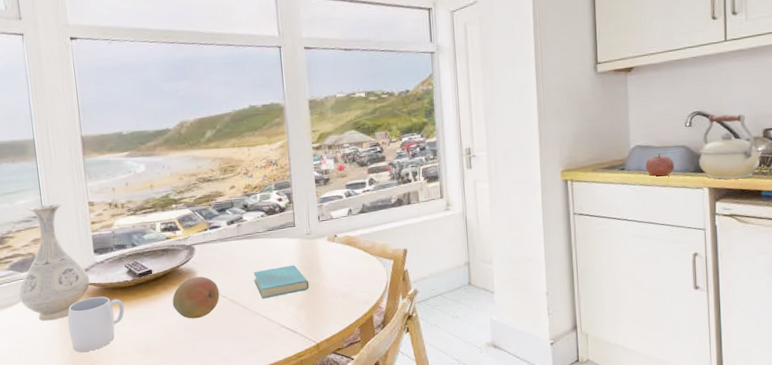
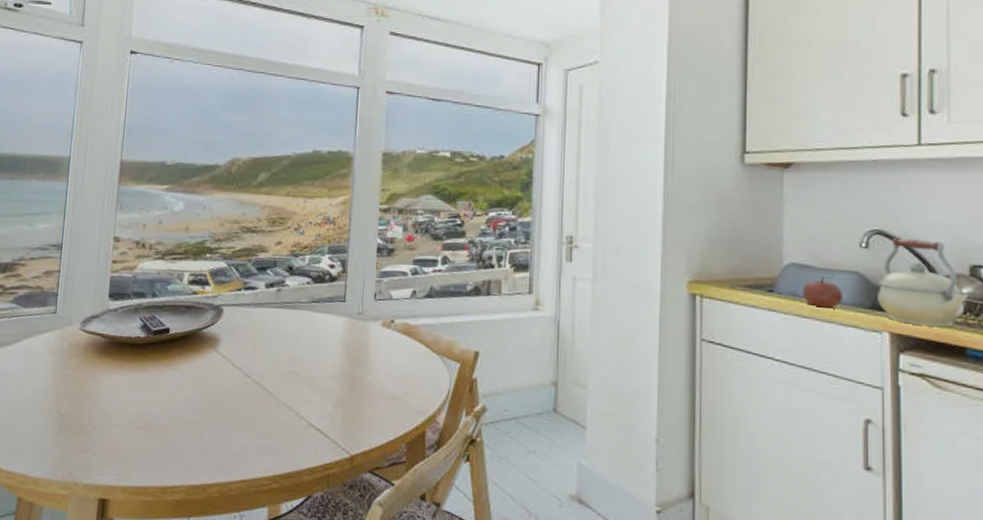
vase: present [18,203,90,321] -> none [16,232,98,371]
mug: present [67,296,125,352] -> none [62,350,131,417]
fruit: present [172,276,220,319] -> none [186,345,243,398]
book: present [253,265,310,299] -> none [286,349,352,387]

